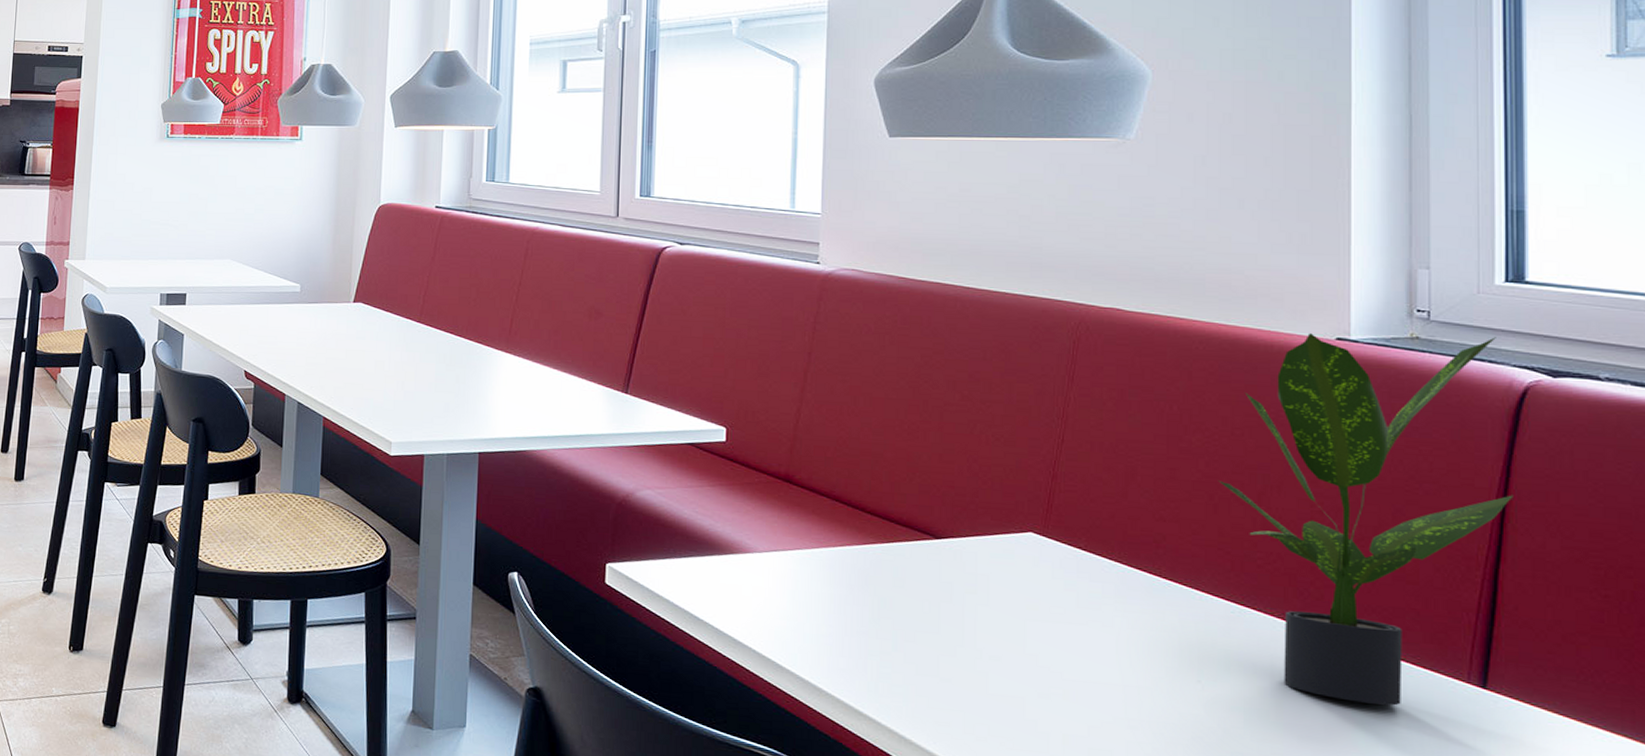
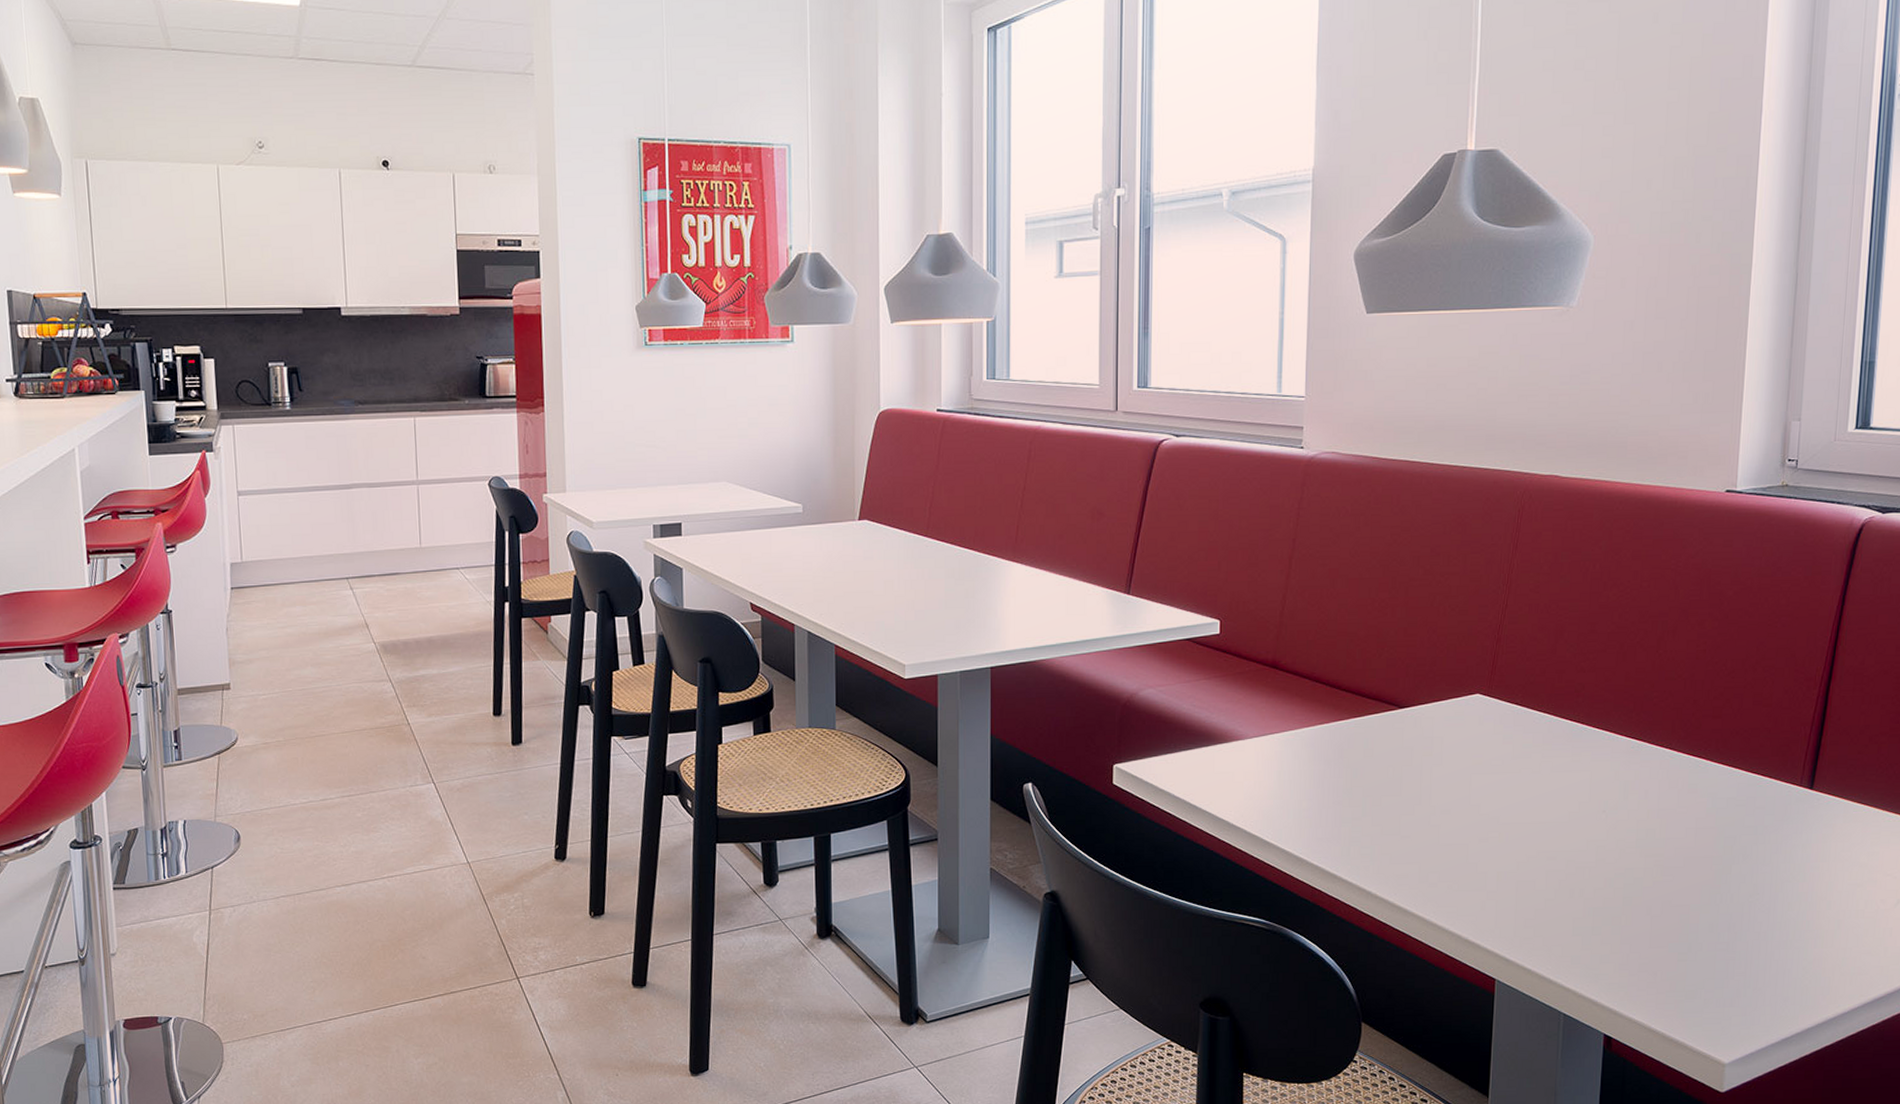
potted plant: present [1218,333,1513,706] -> none [1627,480,1845,813]

